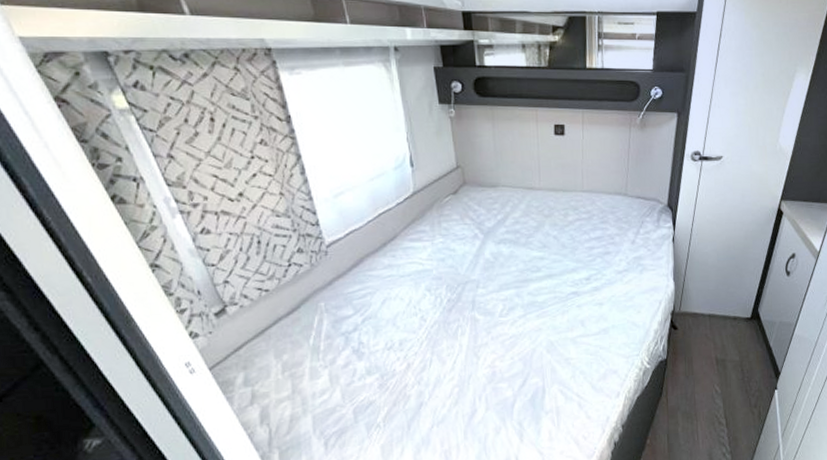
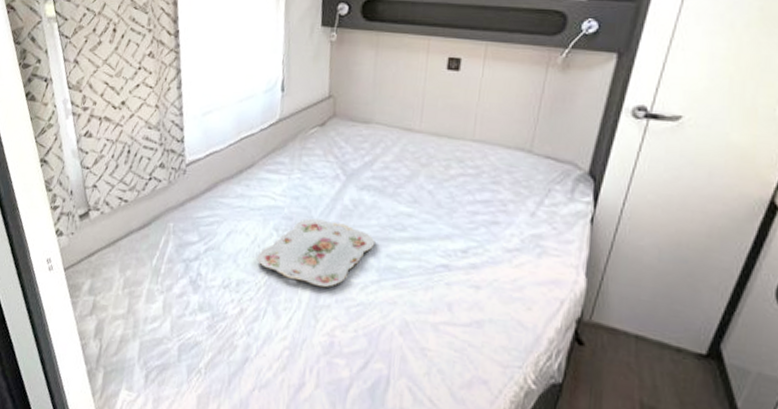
serving tray: none [416,274,517,331] -> present [258,218,375,288]

